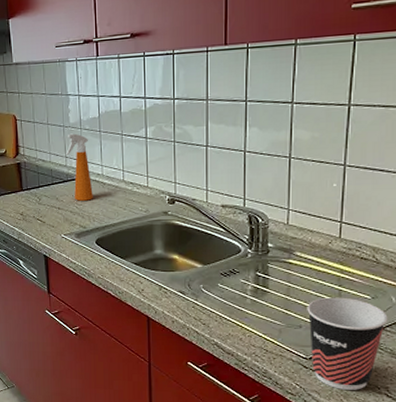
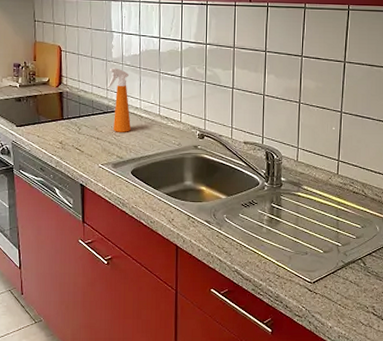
cup: present [307,297,388,390] -> none [312,226,374,310]

